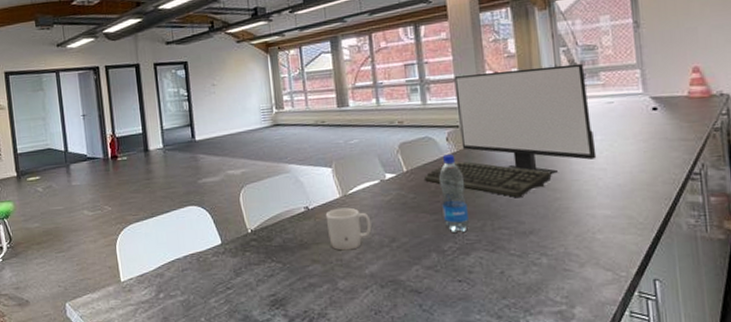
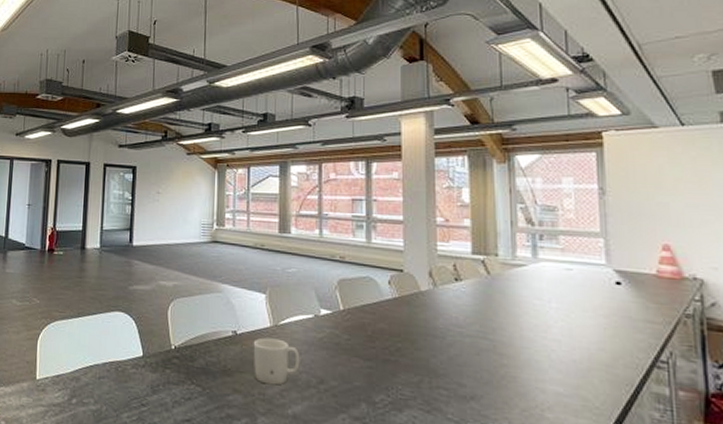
computer keyboard: present [425,161,552,197] -> none [362,307,500,356]
bottle: present [439,154,470,233] -> none [377,299,406,387]
computer monitor: present [454,63,597,174] -> none [402,219,551,337]

